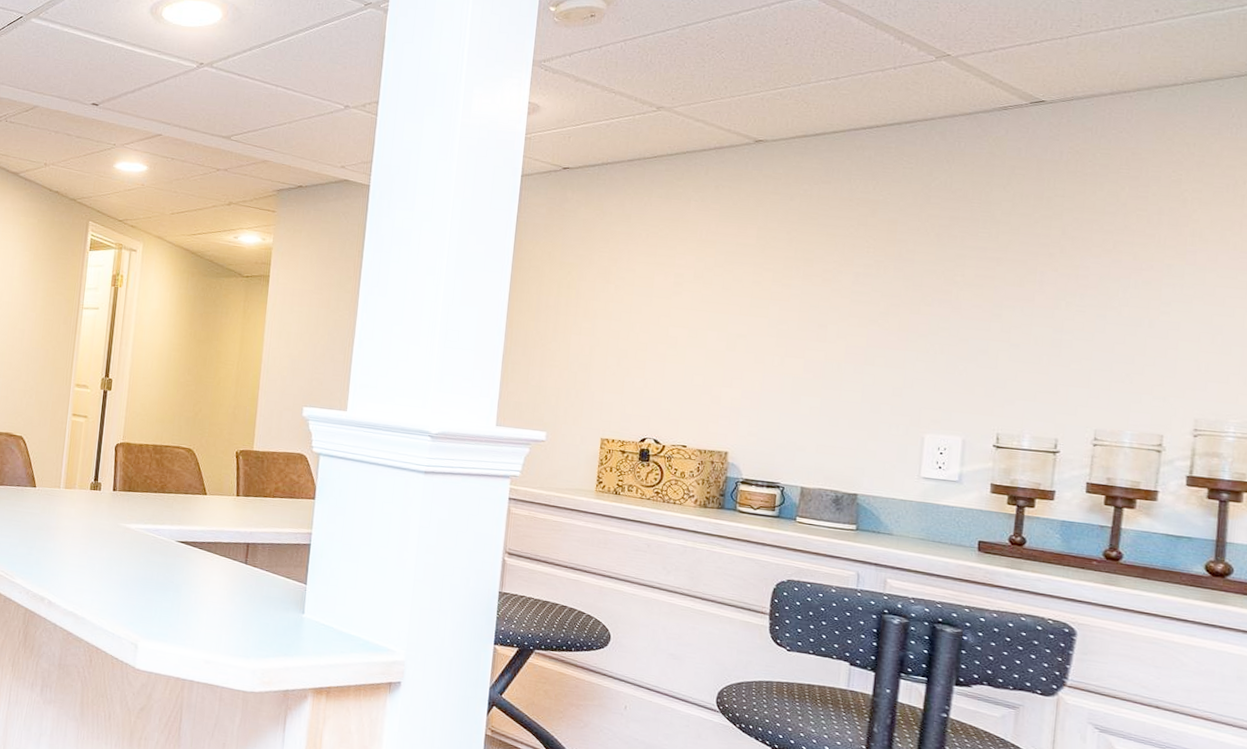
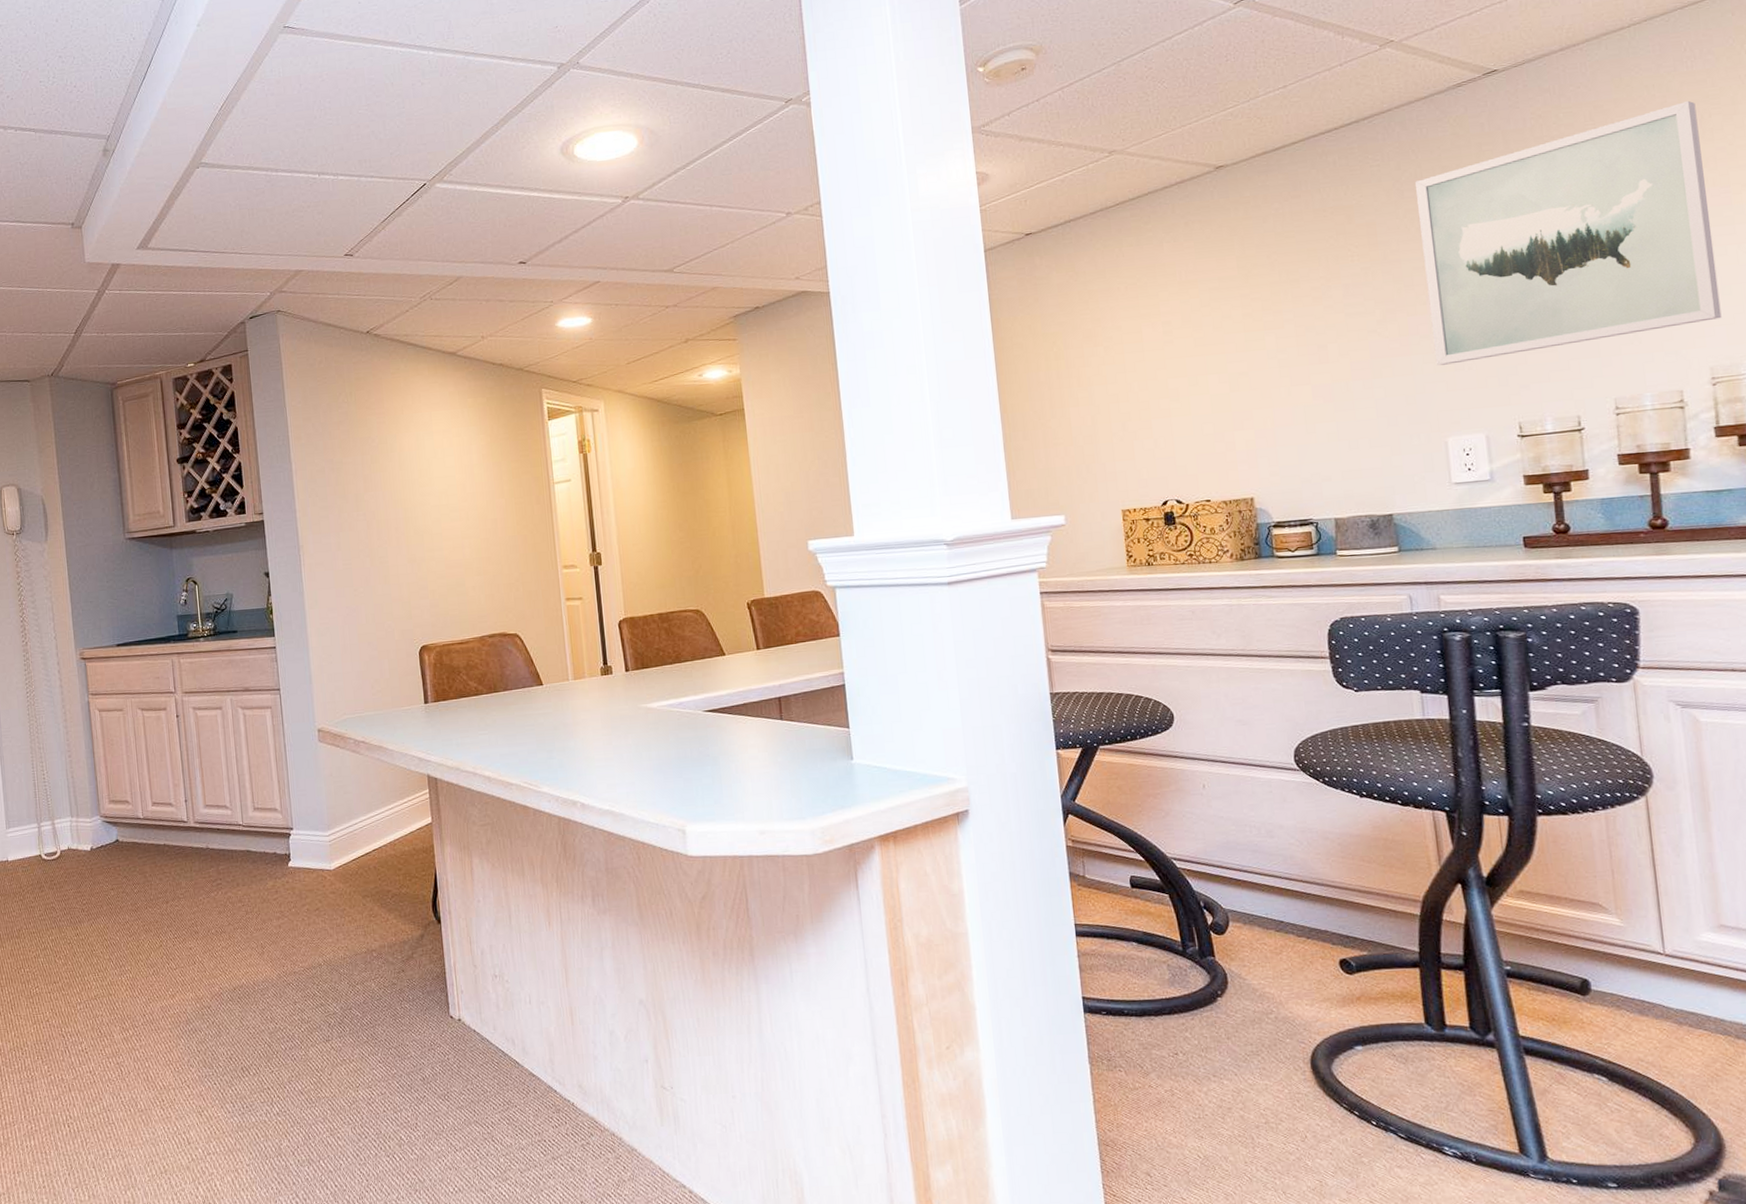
wall art: none [928,164,1232,376] -> present [1414,100,1722,366]

